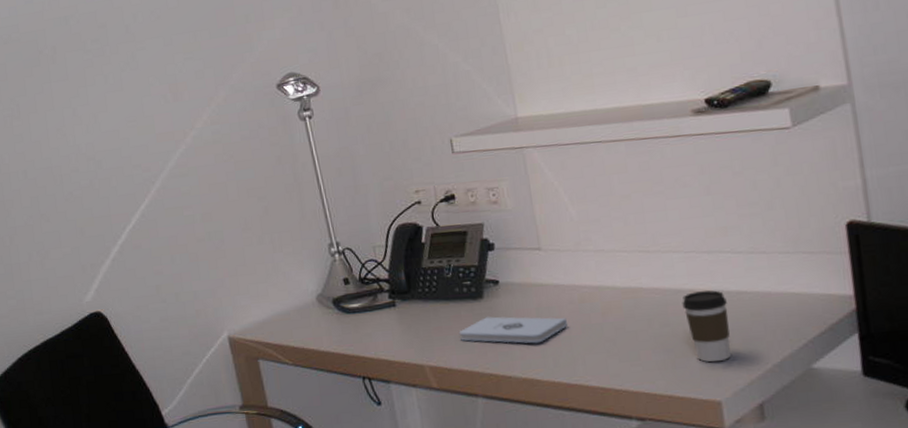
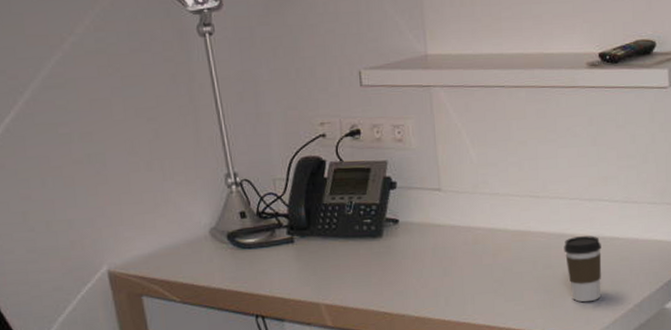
notepad: present [459,316,569,344] -> none [356,255,461,283]

